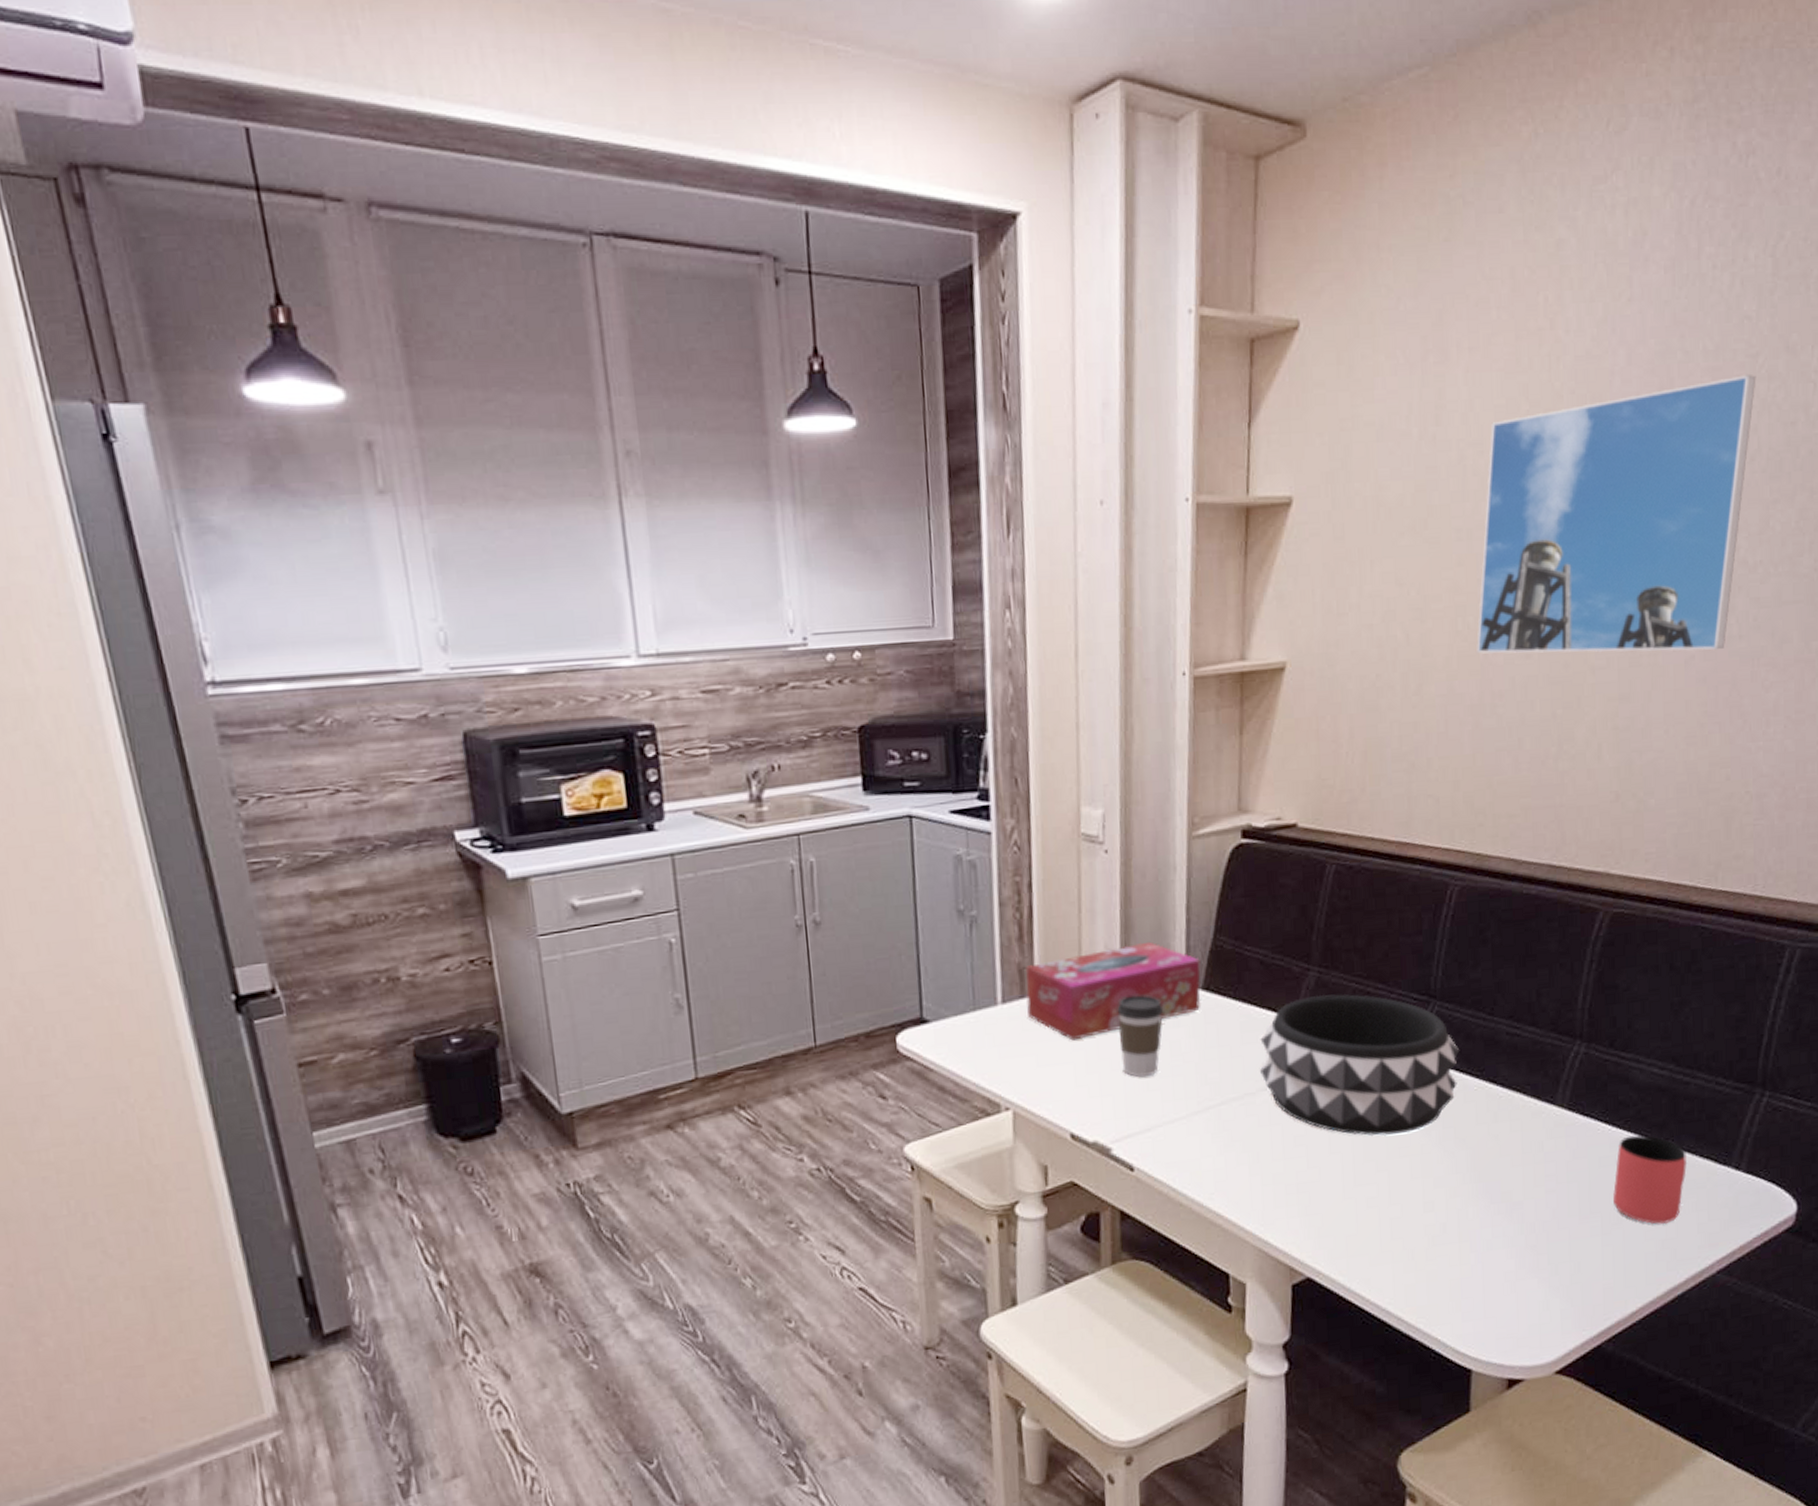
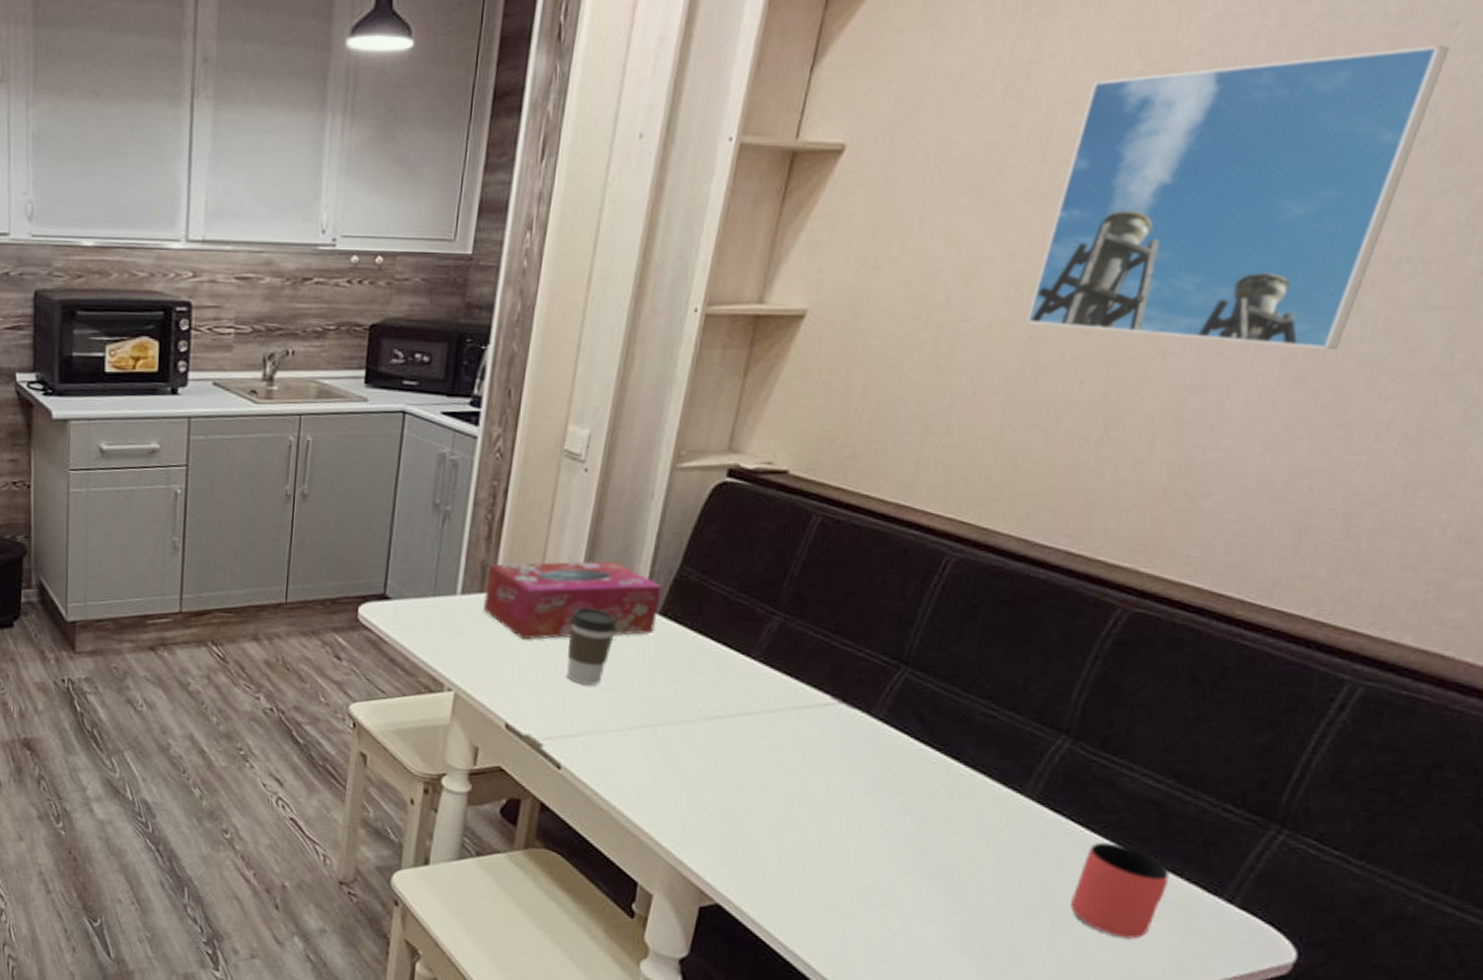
decorative bowl: present [1259,994,1459,1137] -> none [703,639,923,790]

